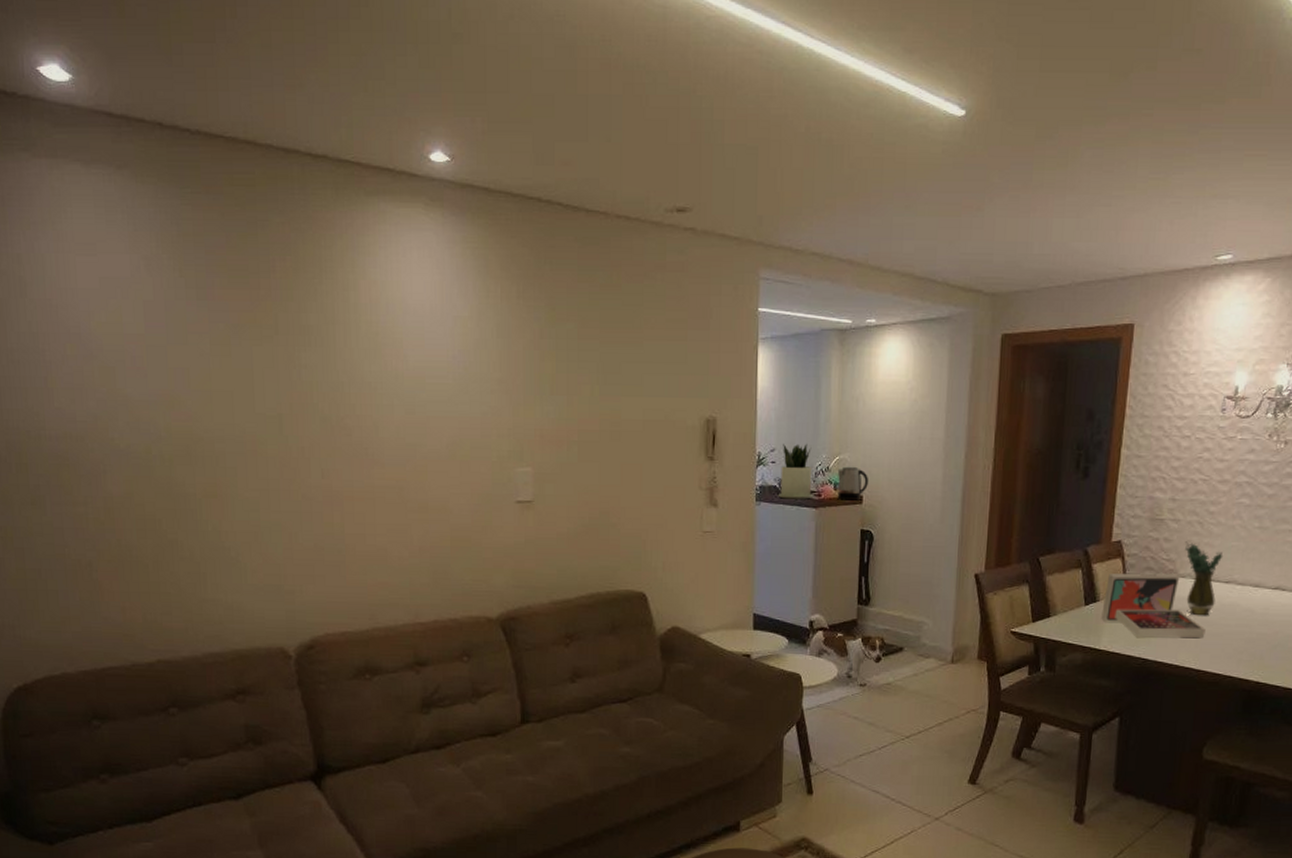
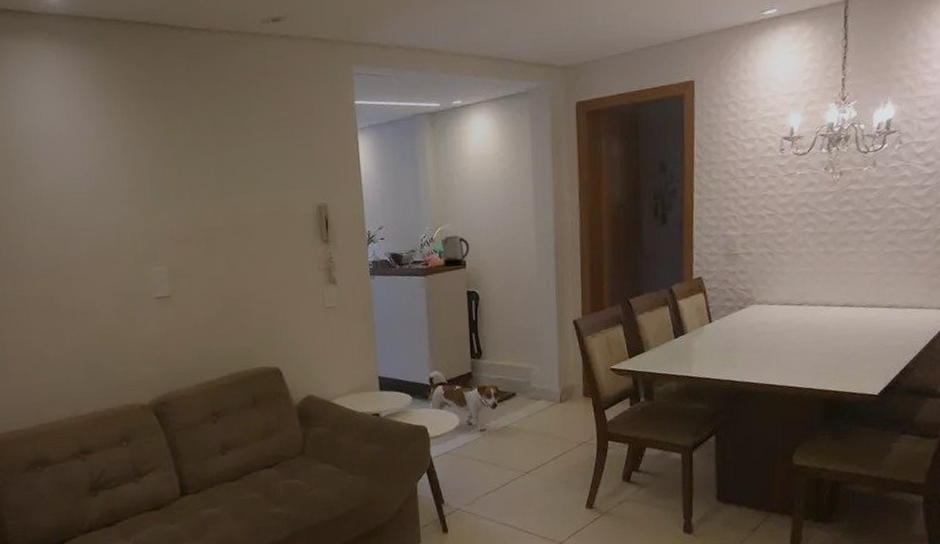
planter: present [777,443,814,500] -> none [389,218,422,271]
tablet: present [1101,573,1206,639] -> none [690,302,785,363]
vase: present [1185,541,1223,616] -> none [760,271,795,338]

